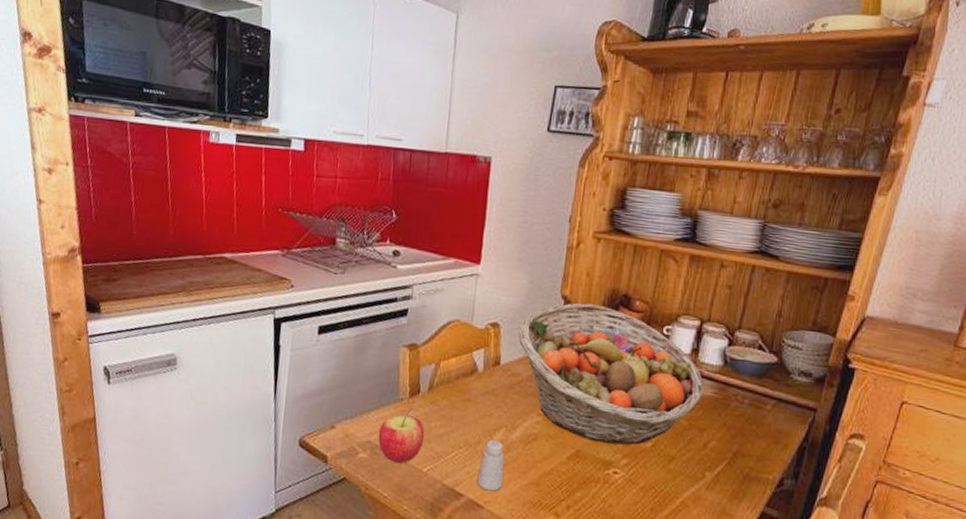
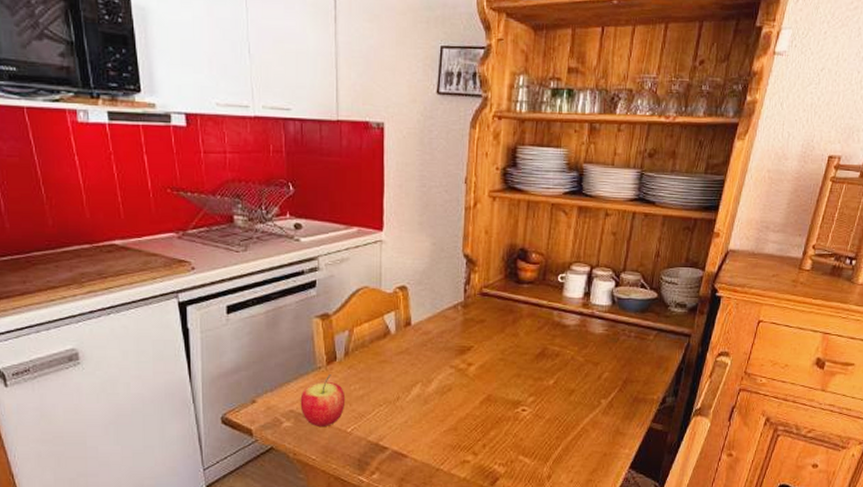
saltshaker: present [477,440,505,492] -> none [399,395,424,441]
fruit basket: present [518,303,704,446] -> none [426,260,597,385]

